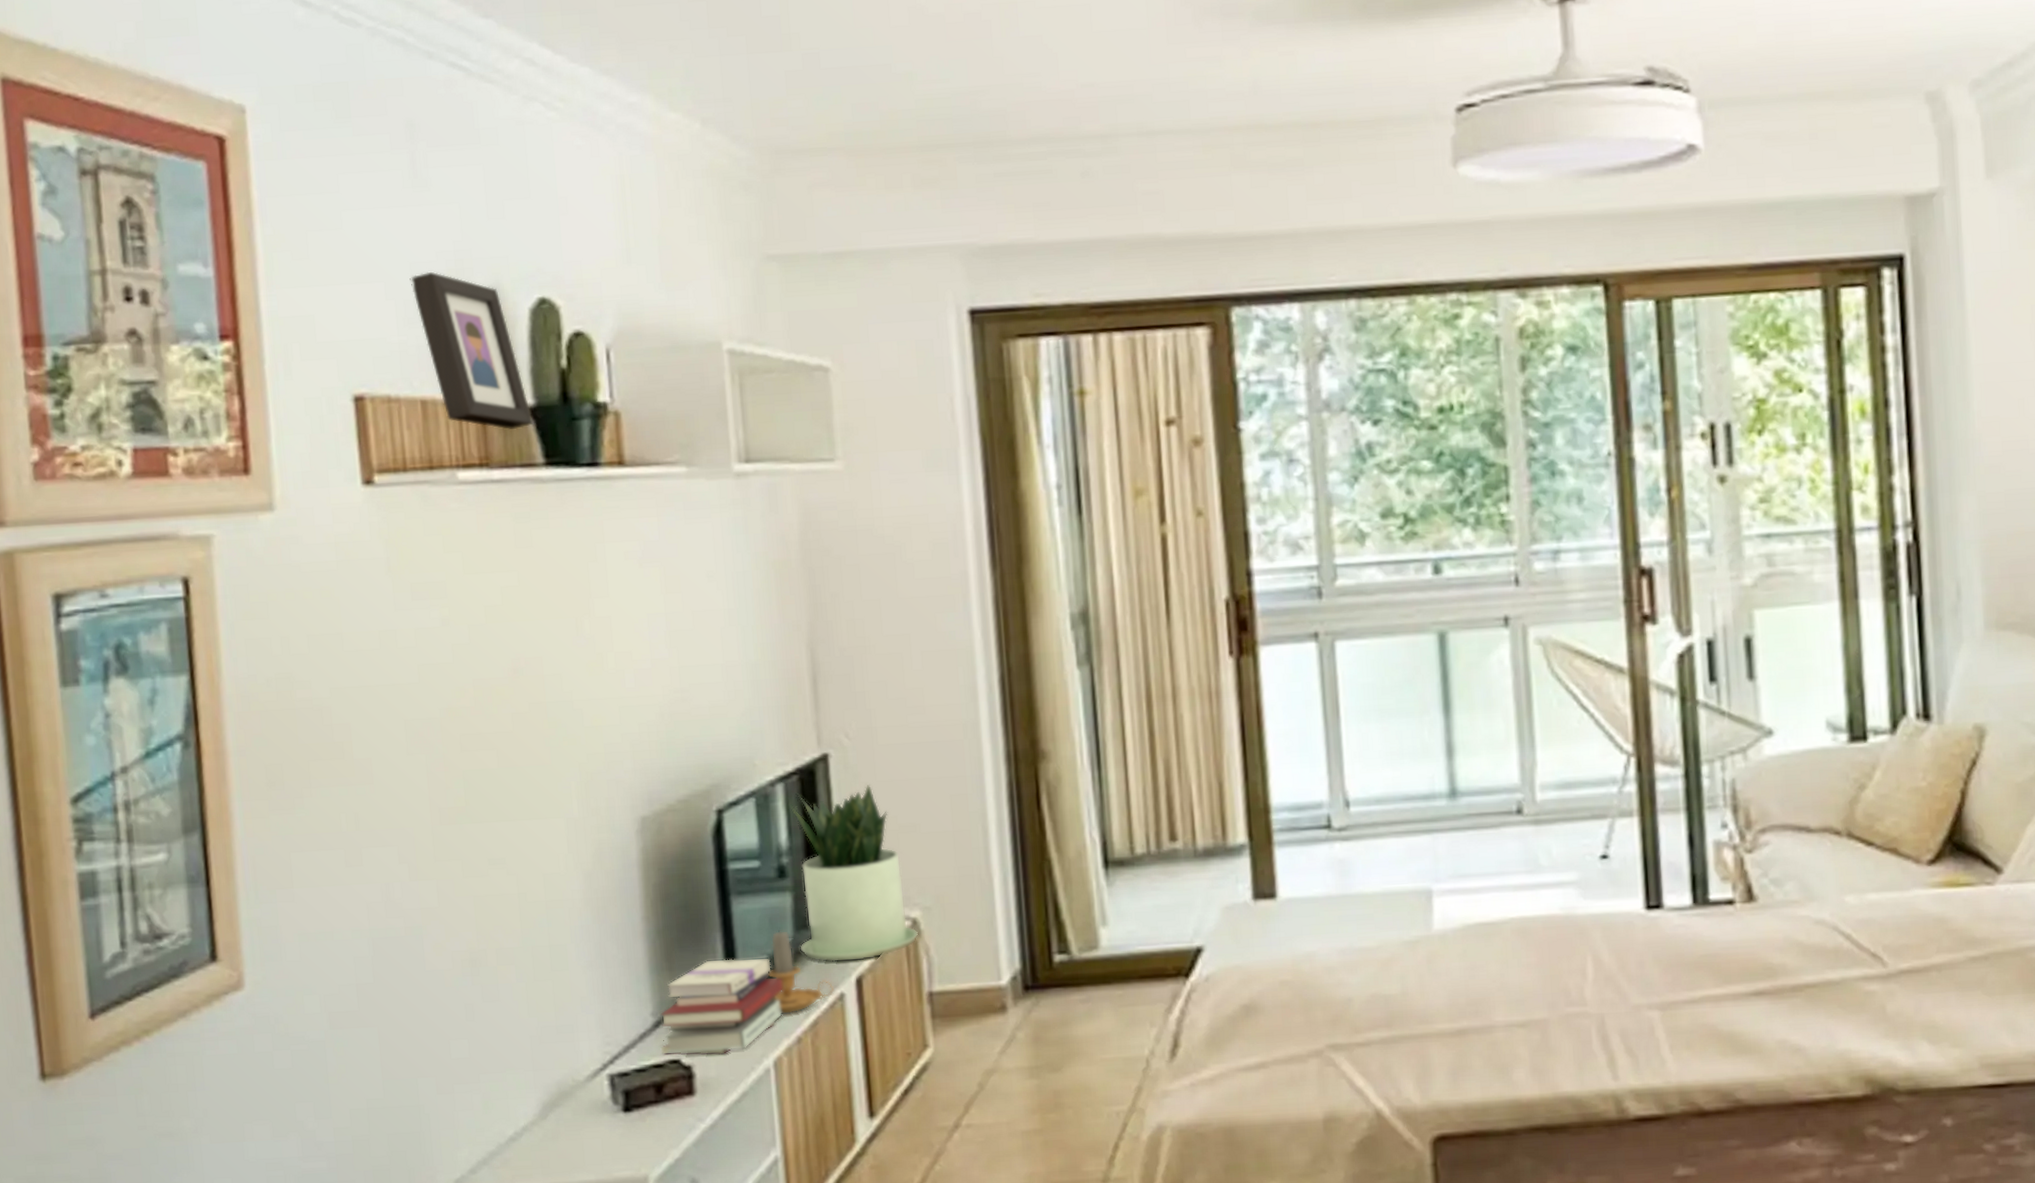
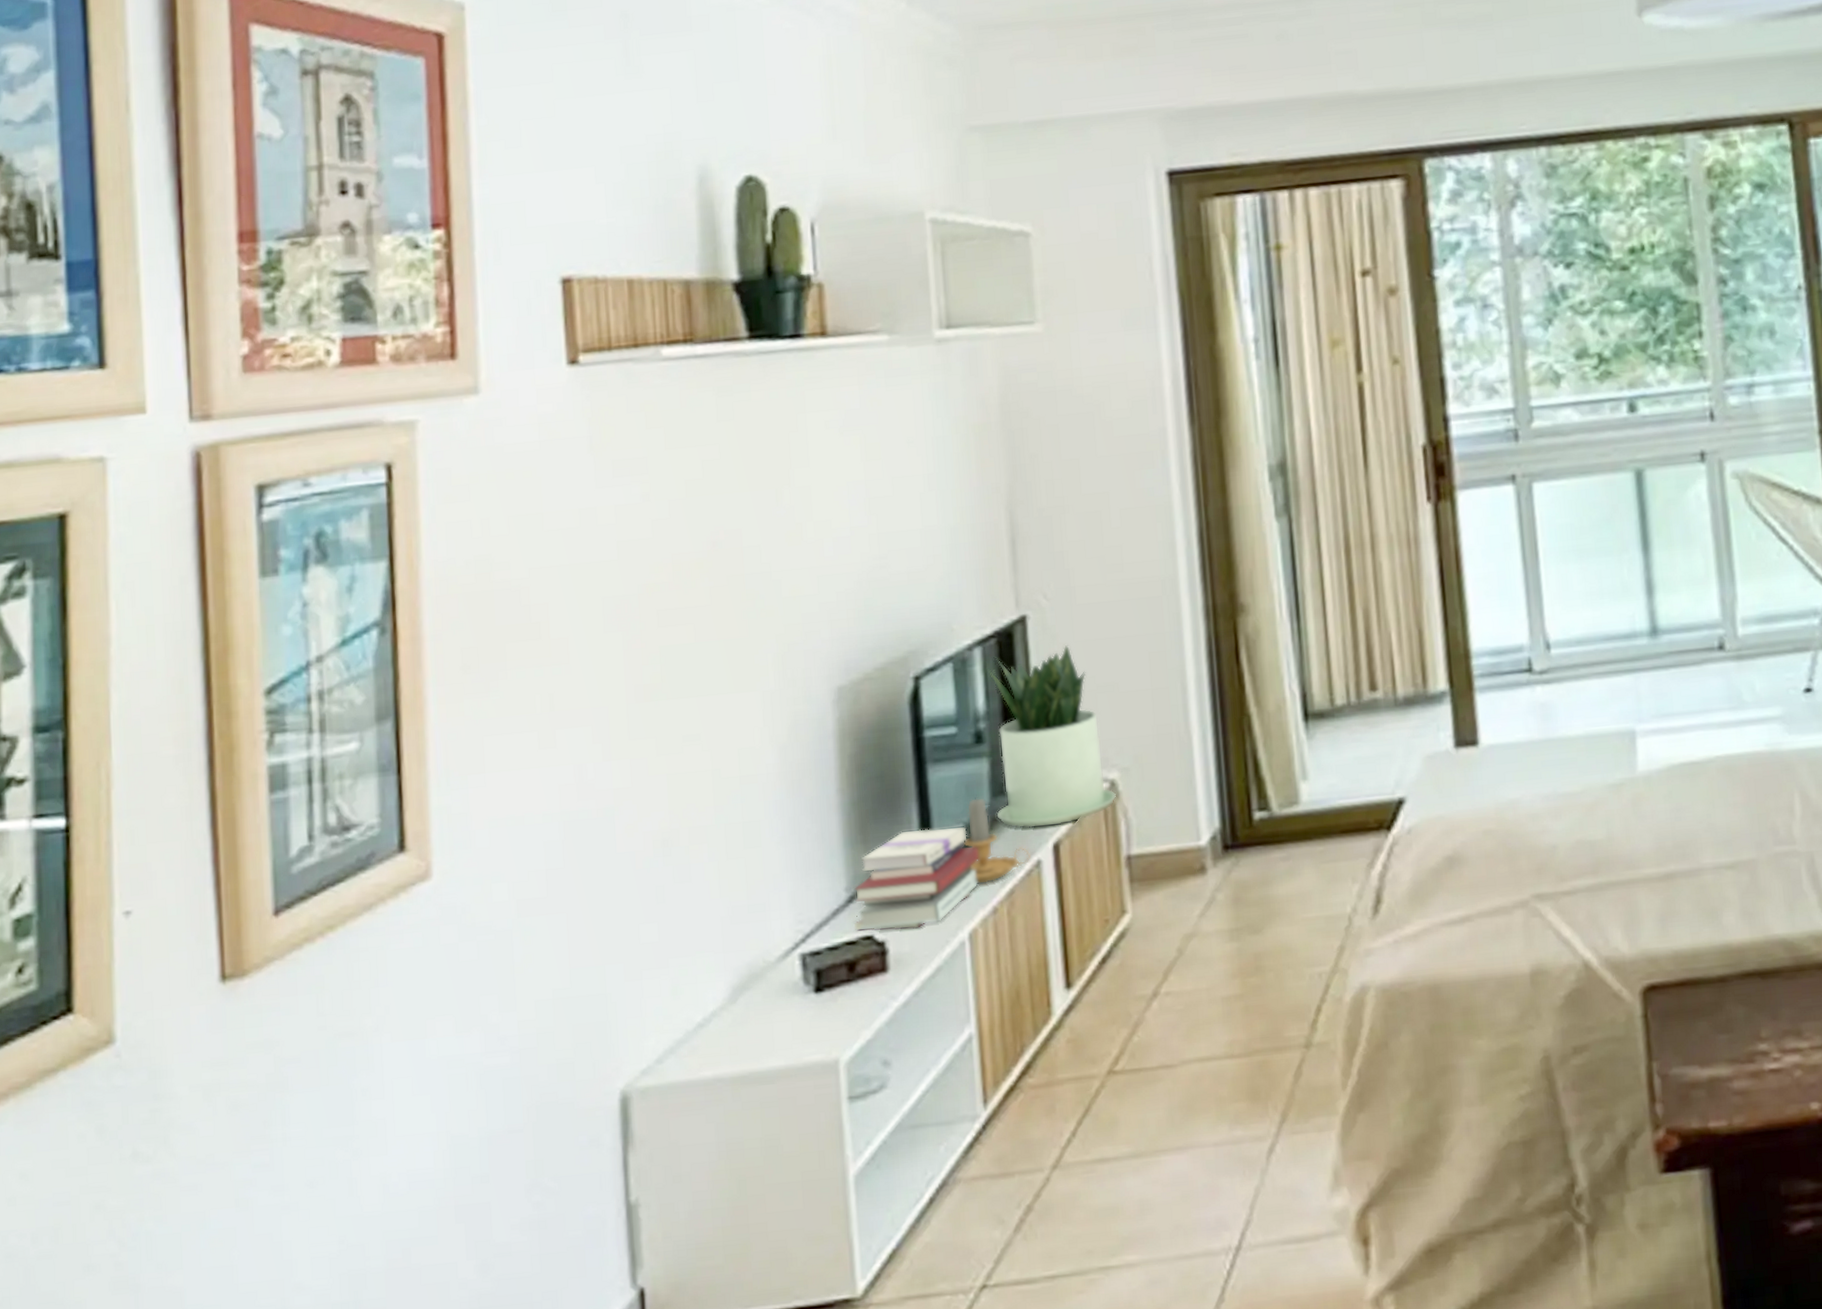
picture frame: present [410,271,534,430] -> none [620,155,738,306]

